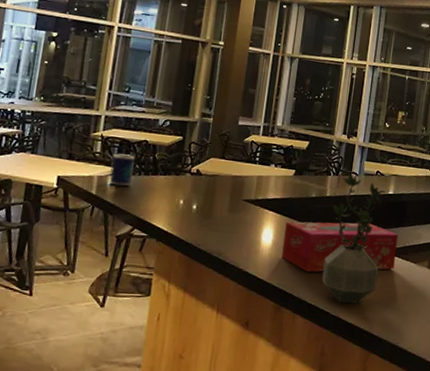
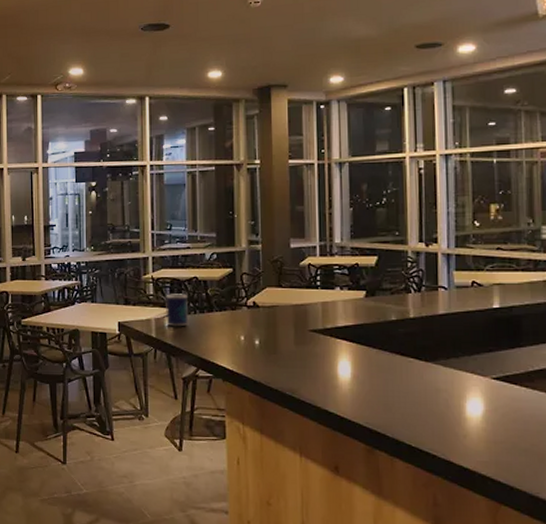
tissue box: present [281,221,399,272] -> none [364,345,517,408]
potted plant: present [322,172,387,304] -> none [419,286,495,445]

